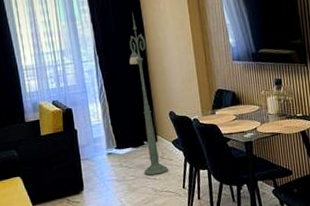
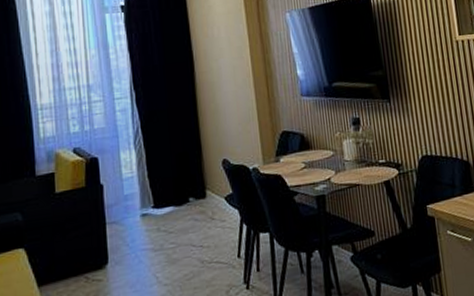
floor lamp: present [129,12,168,176] -> none [174,39,219,242]

